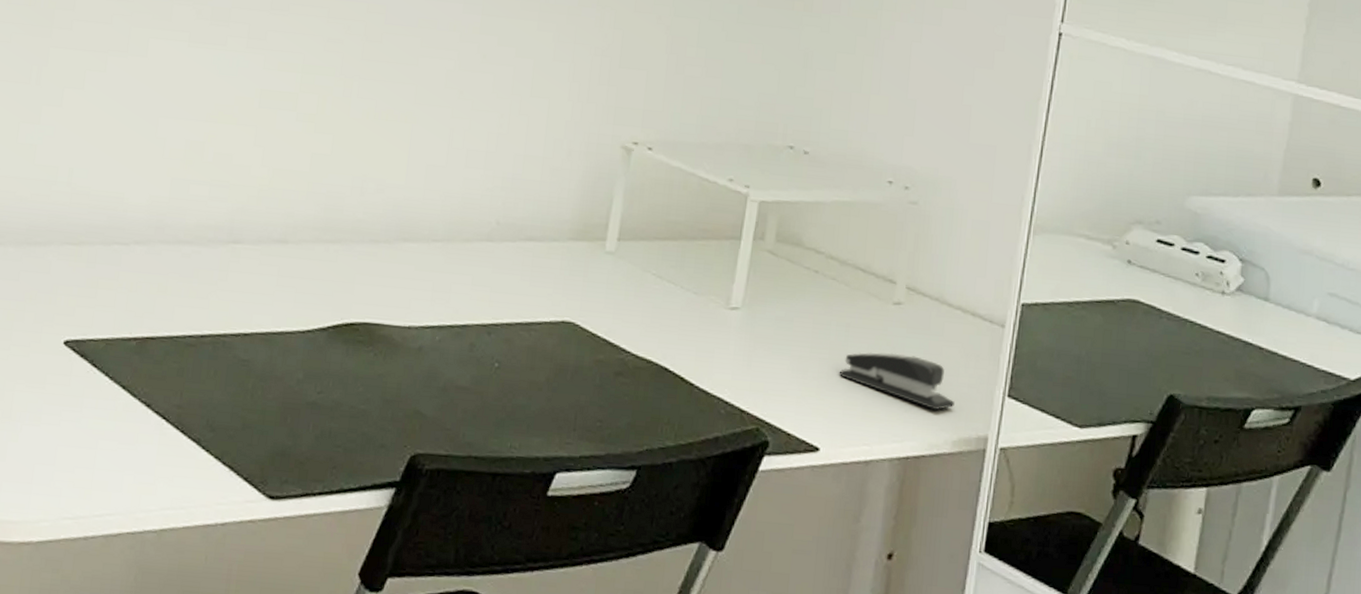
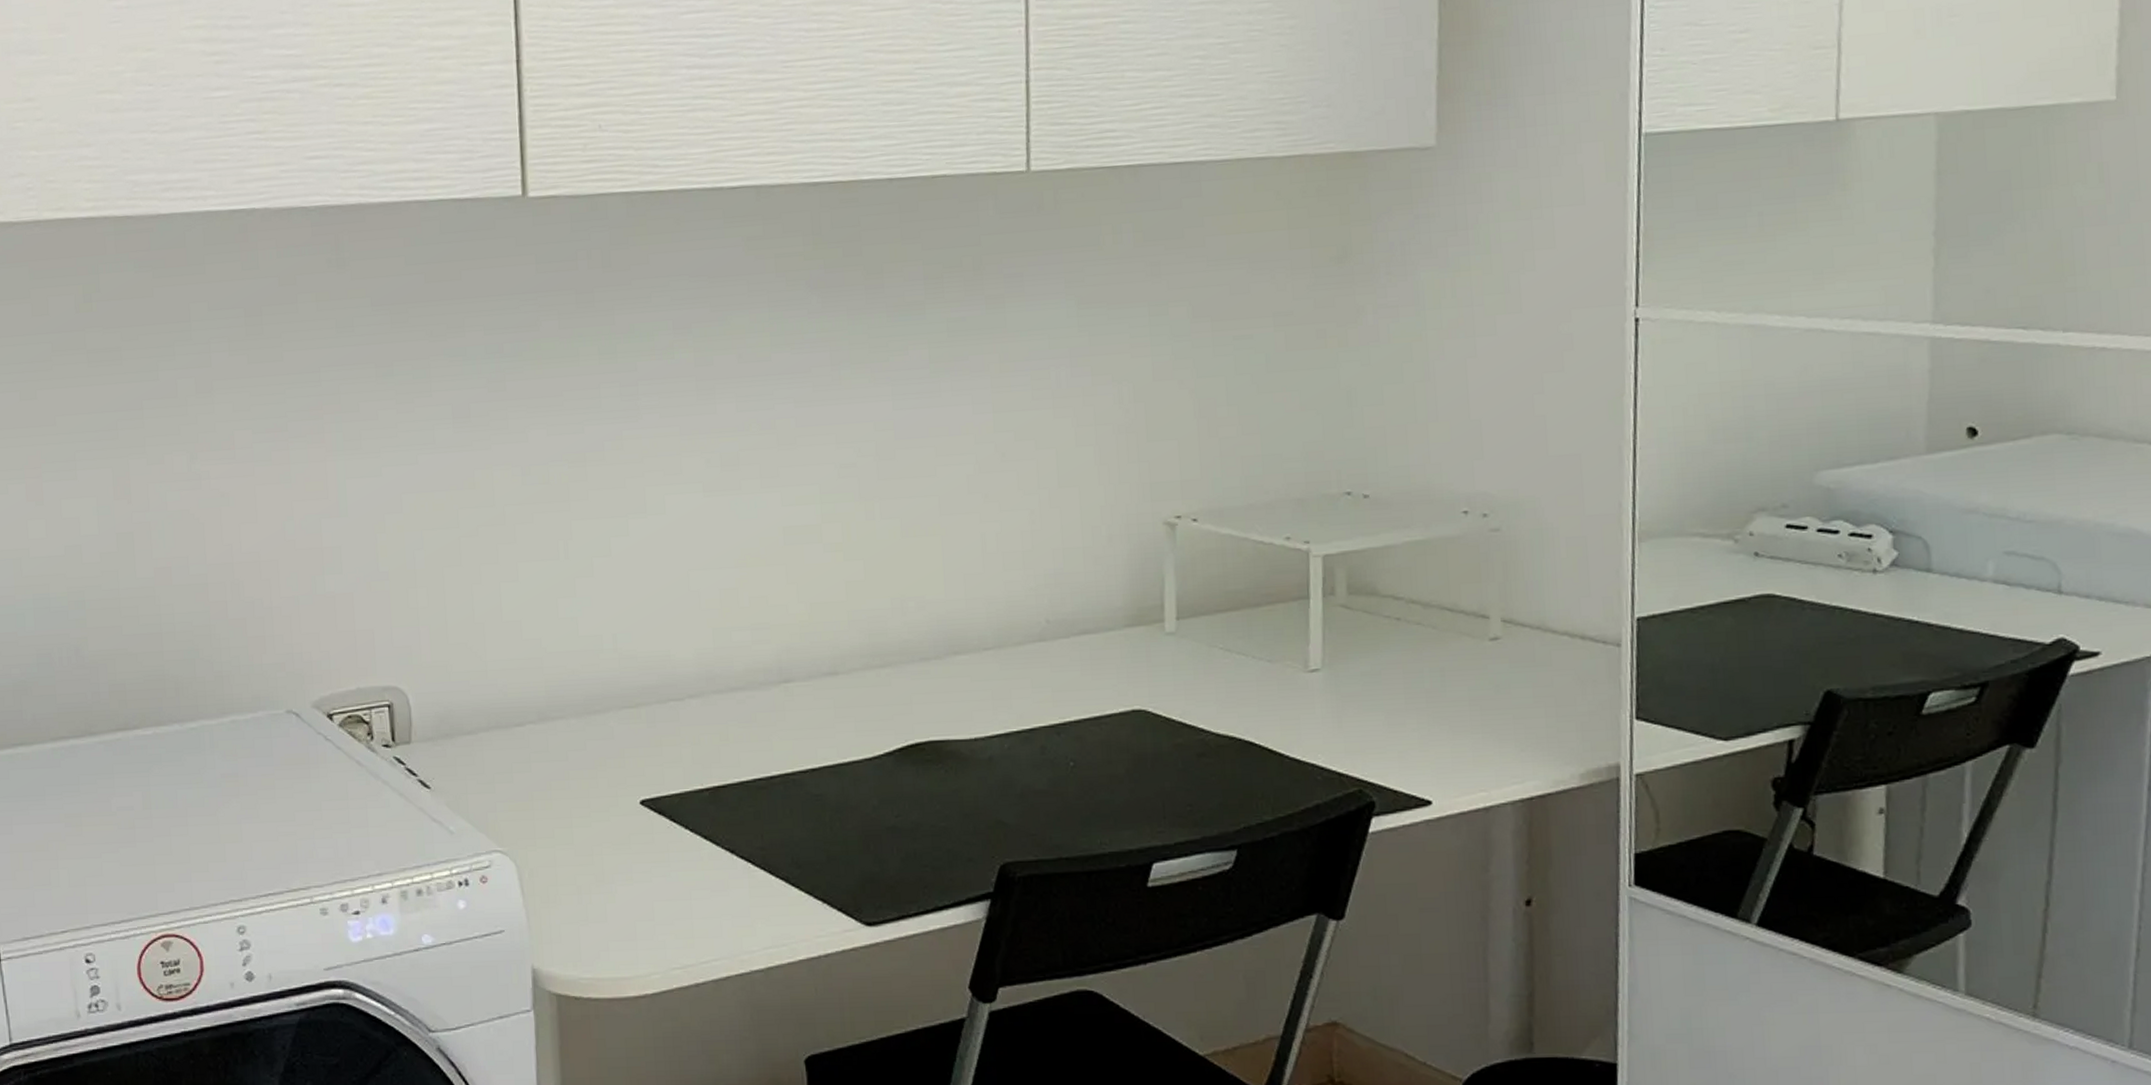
stapler: present [839,352,955,411] -> none [1440,691,1576,745]

